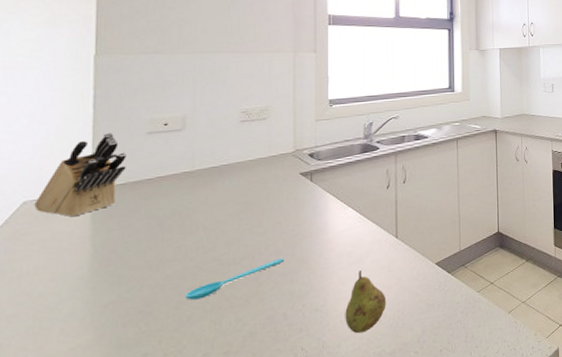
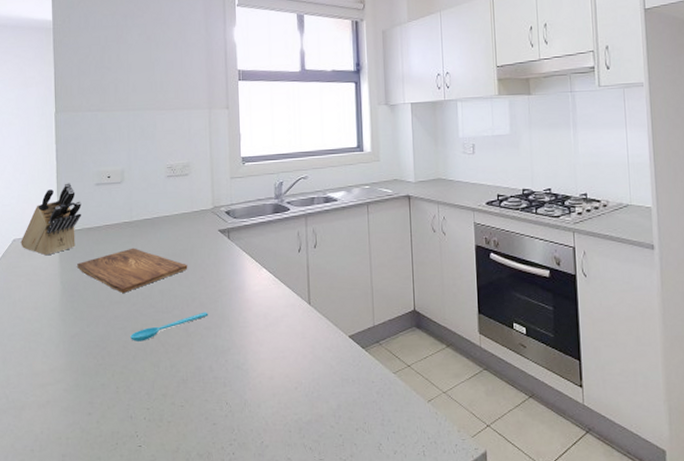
cutting board: none [116,198,262,249] -> present [77,247,188,293]
fruit: present [345,270,387,334] -> none [263,334,302,397]

